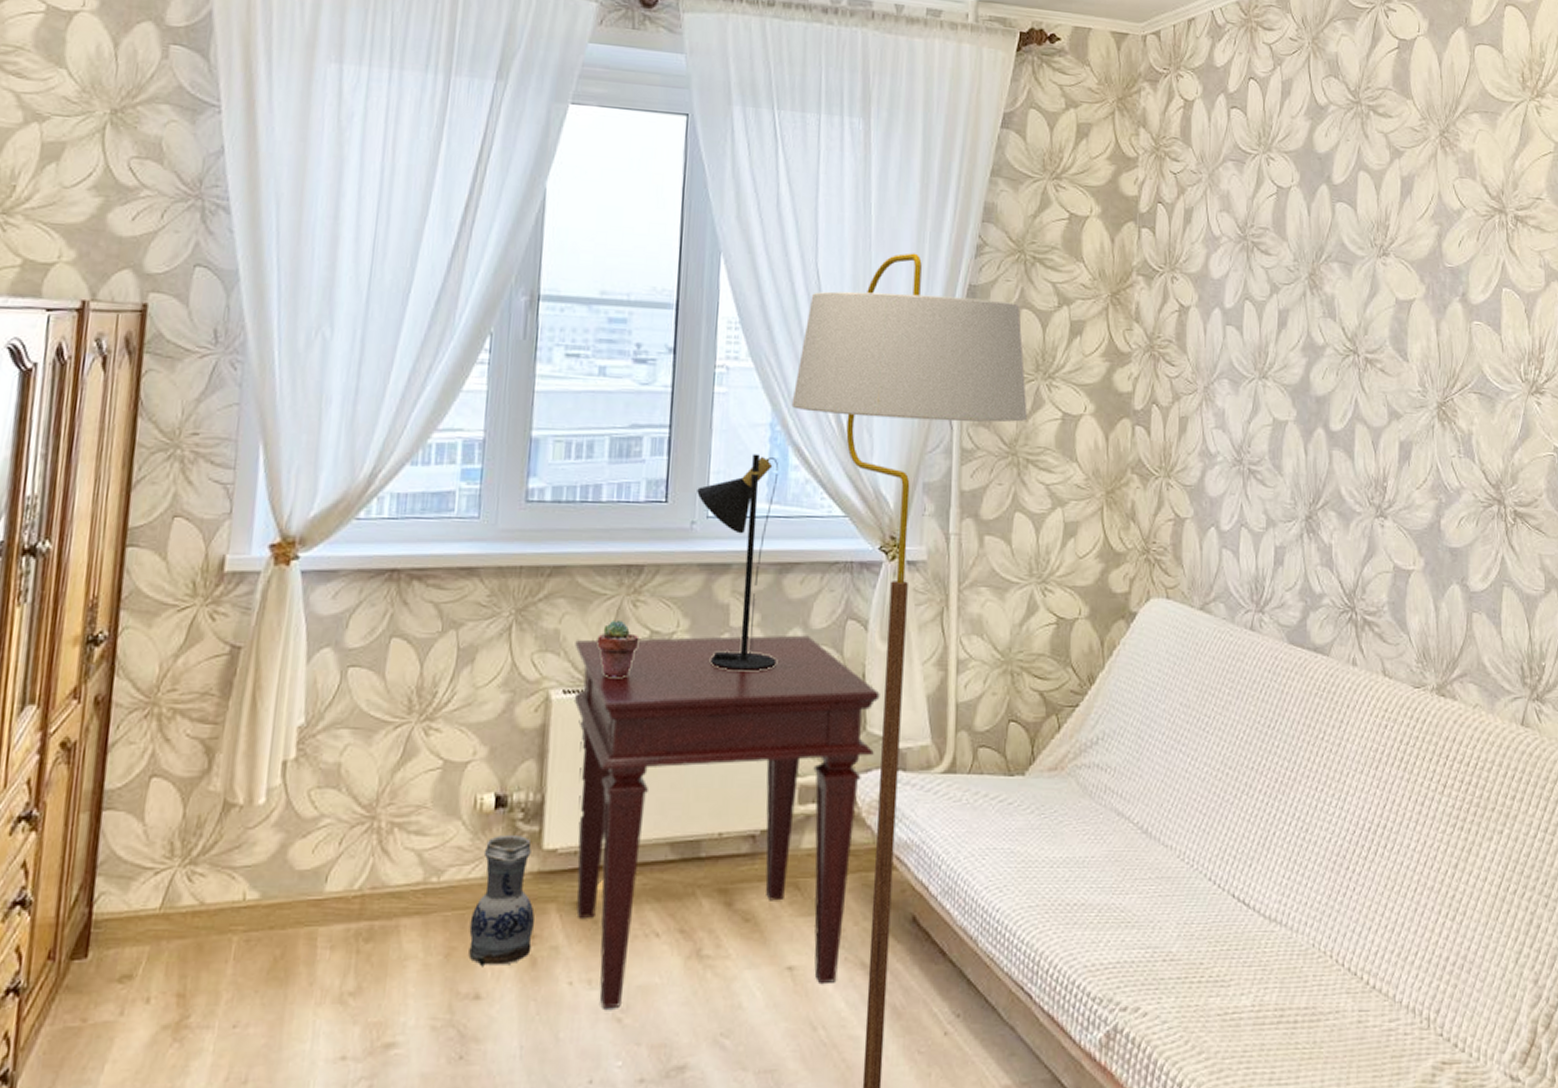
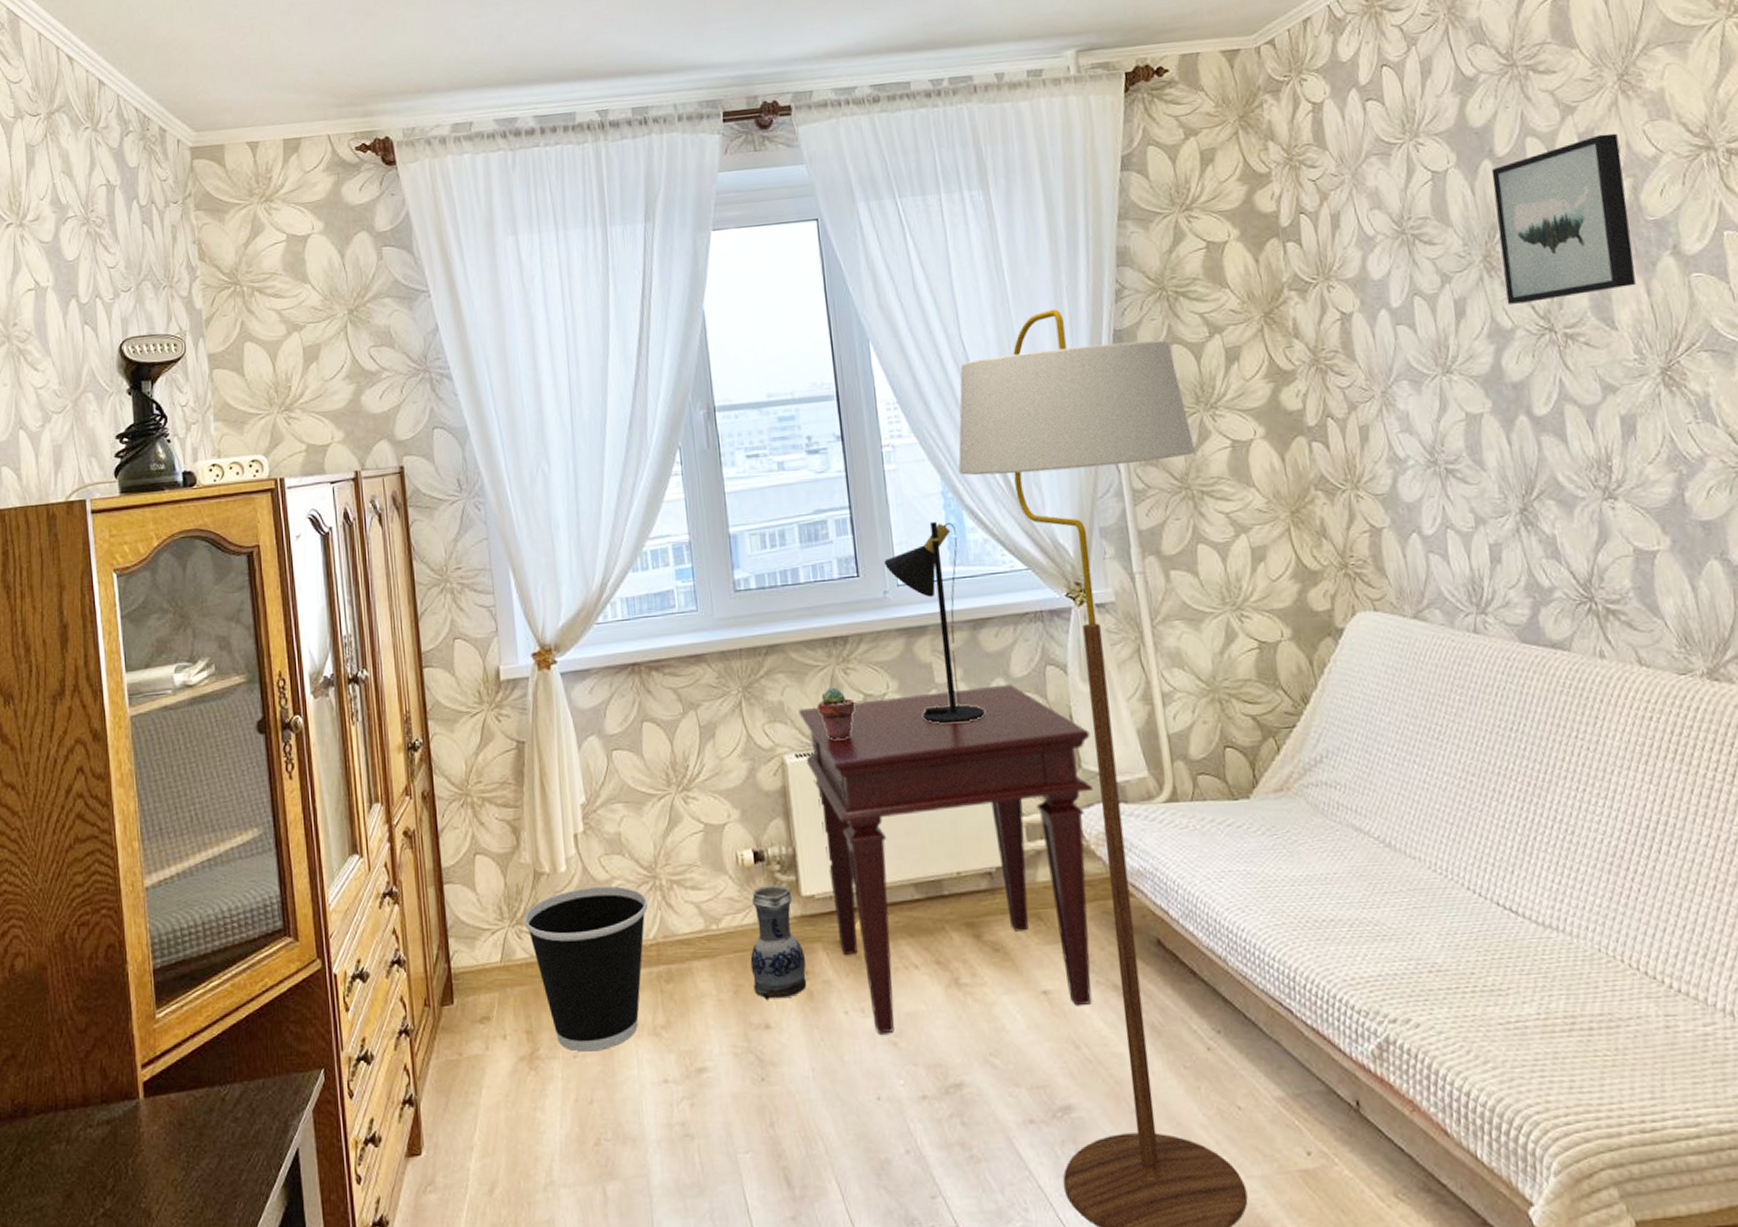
wastebasket: none [199,824,359,1021] -> present [523,886,647,1052]
wall art: none [1323,181,1432,324] -> present [1491,133,1636,304]

